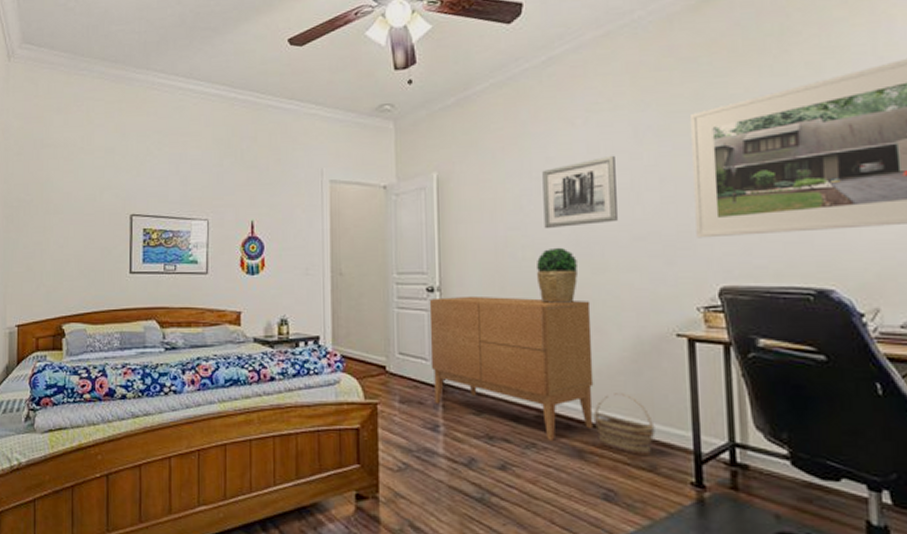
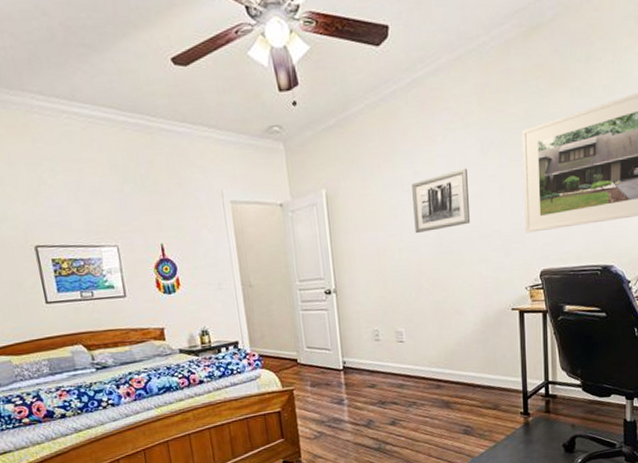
sideboard: present [429,295,594,440] -> none [327,289,456,398]
potted plant: present [537,247,579,304] -> none [411,248,442,295]
basket: present [593,393,656,457] -> none [455,356,498,400]

